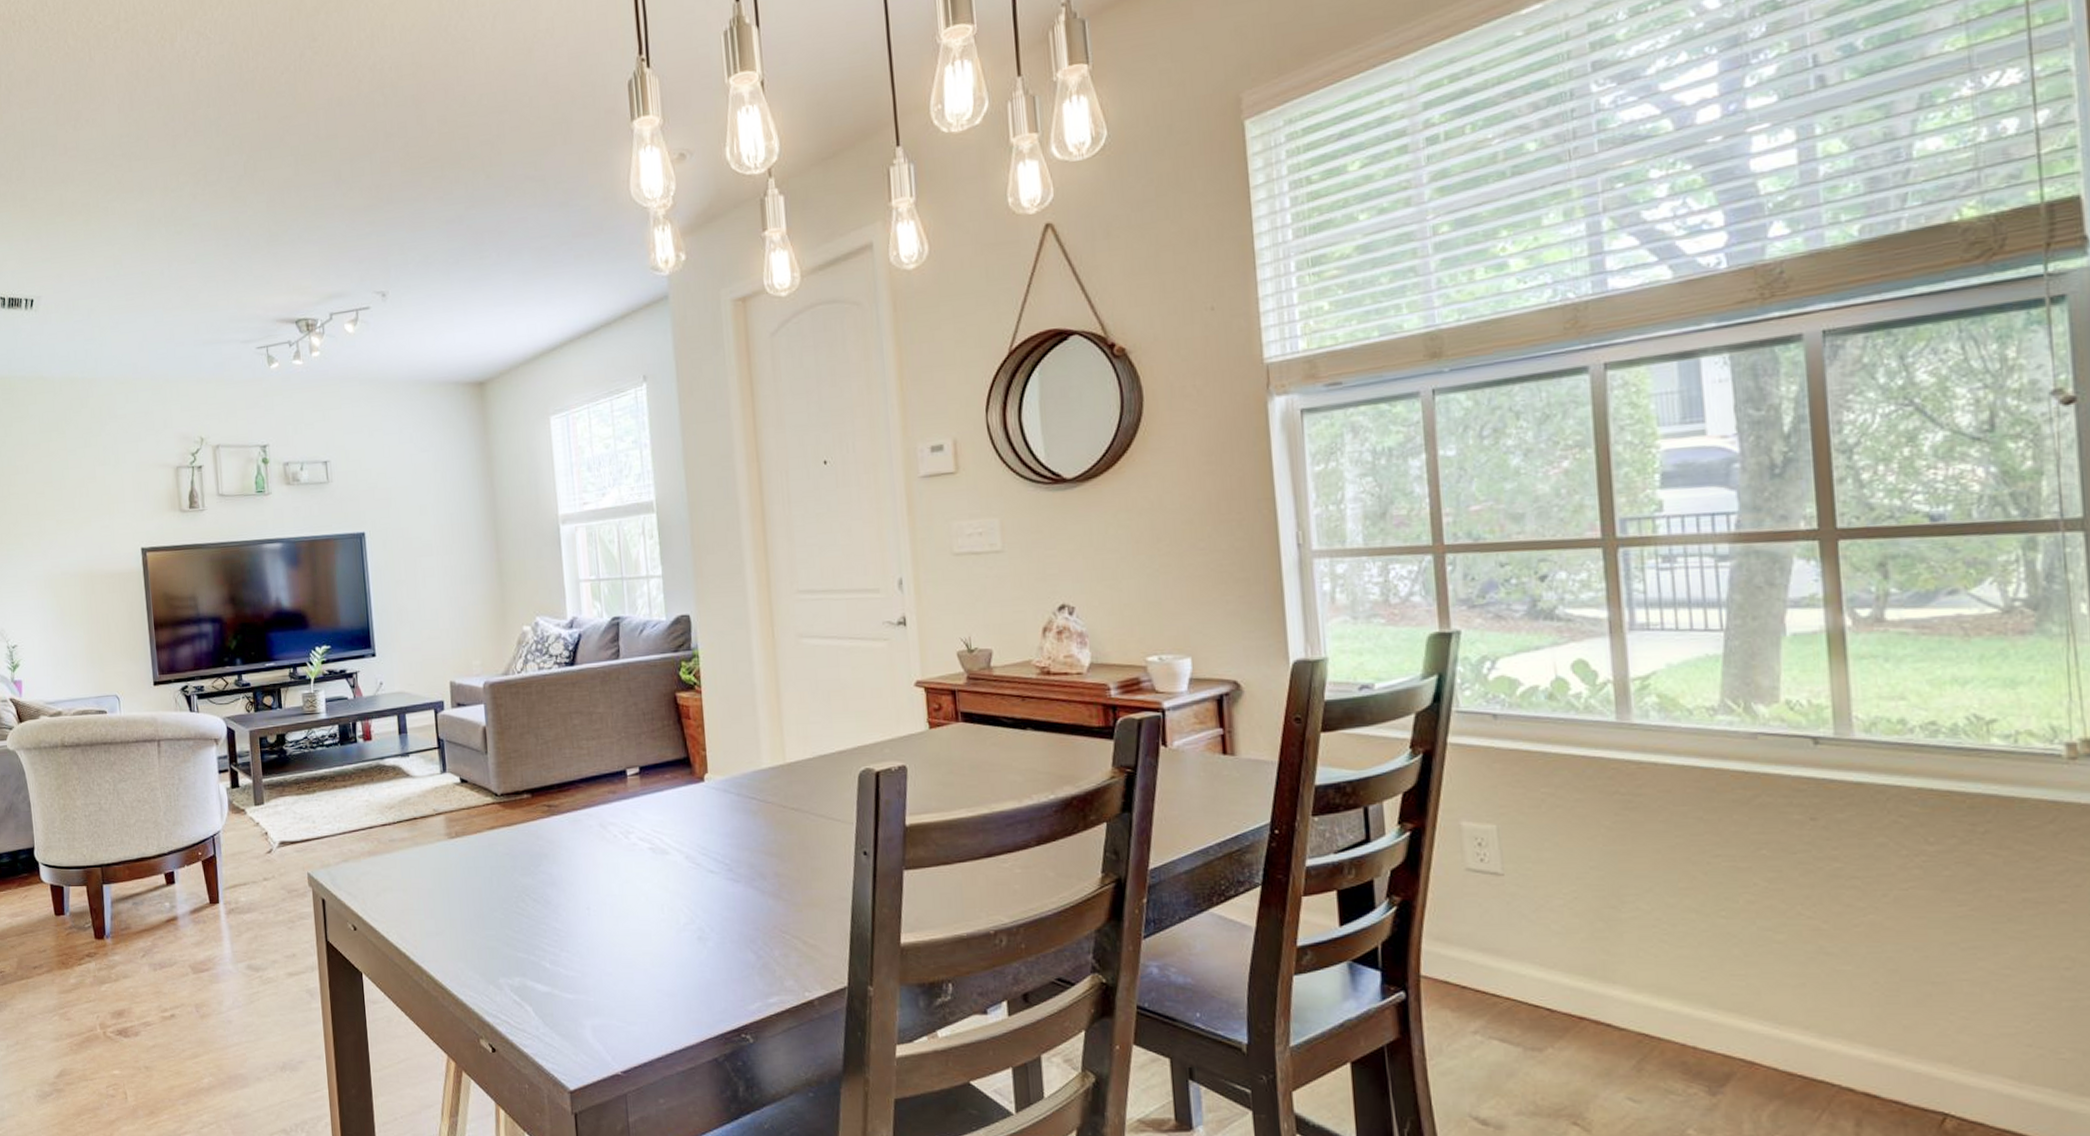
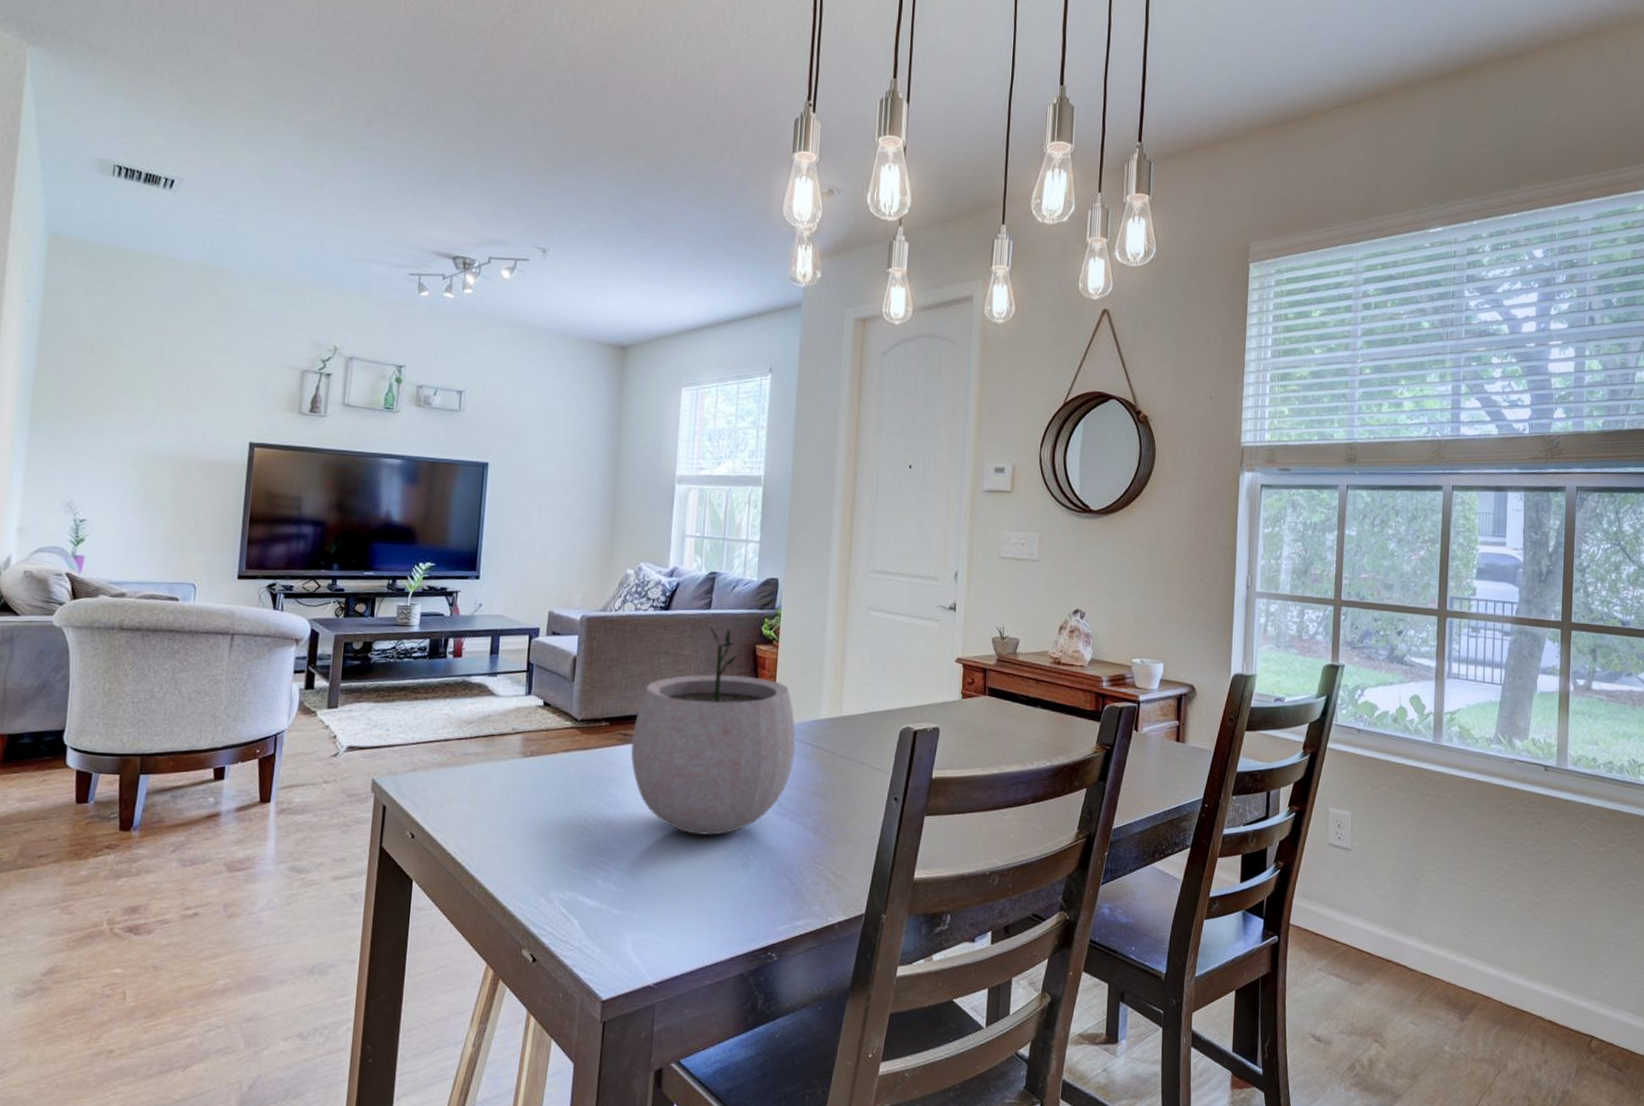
plant pot: none [556,678,739,909] -> present [631,626,796,835]

